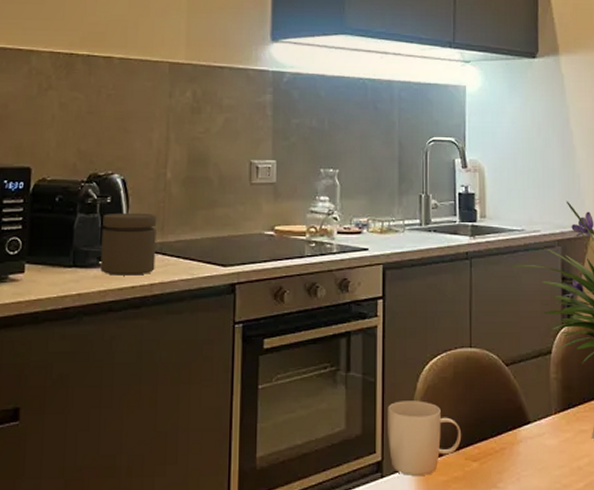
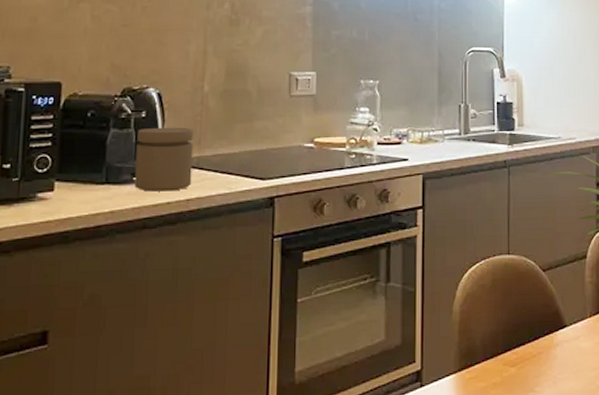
mug: present [388,400,462,476] -> none [427,308,500,384]

